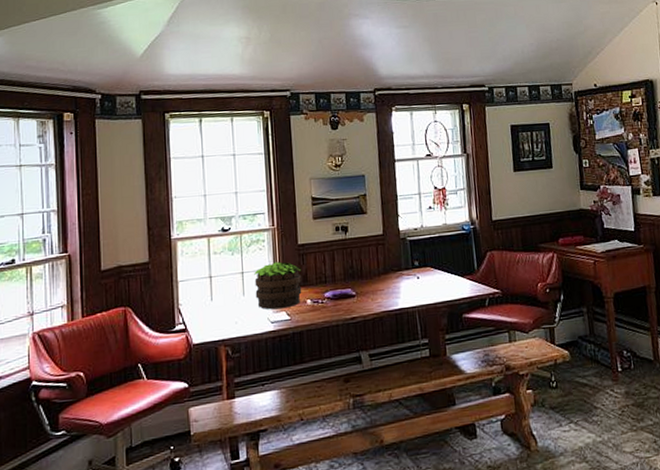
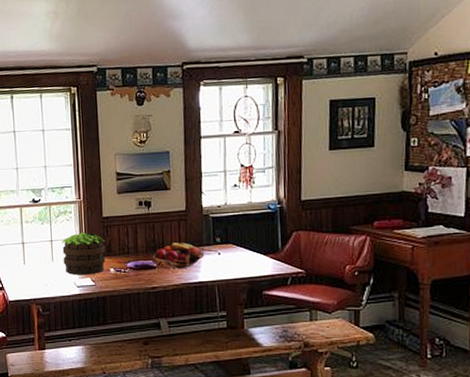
fruit basket: none [352,268,404,297] -> present [153,242,205,269]

